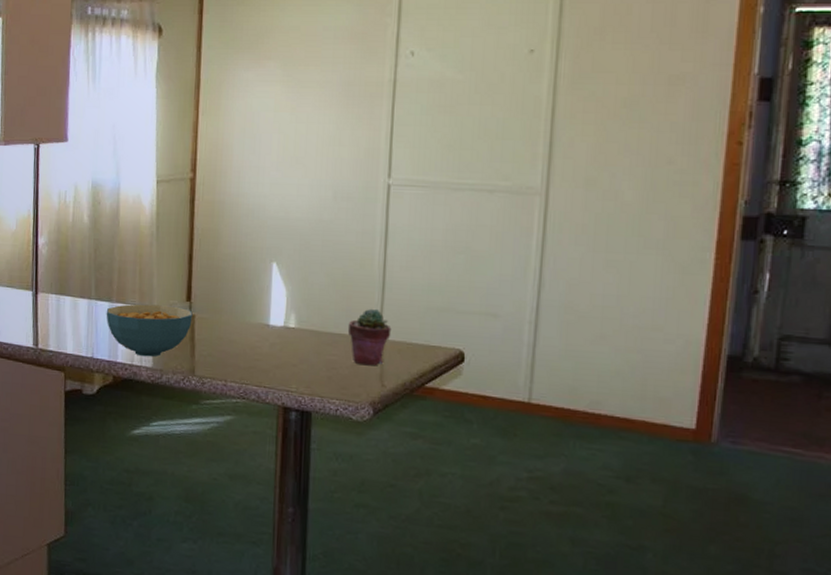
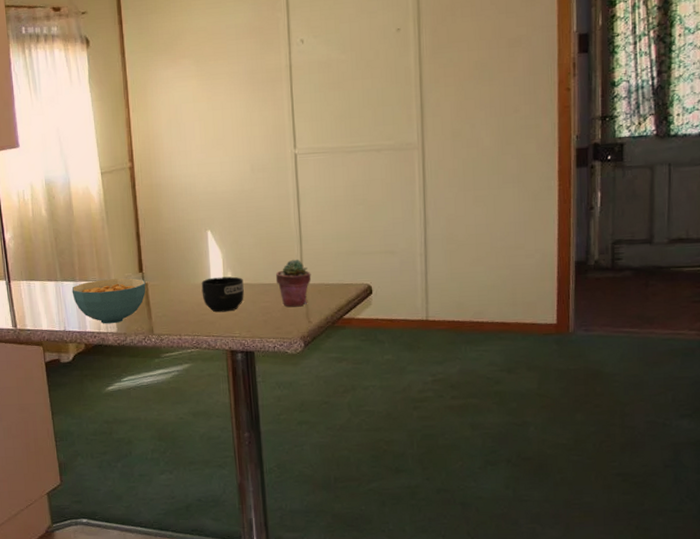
mug: none [257,318,309,361] -> present [201,276,244,313]

